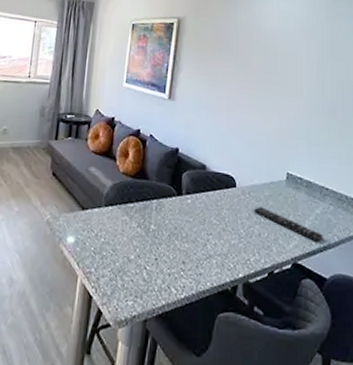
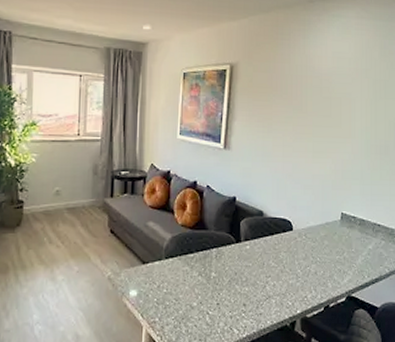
remote control: present [253,207,323,242] -> none [309,247,375,275]

